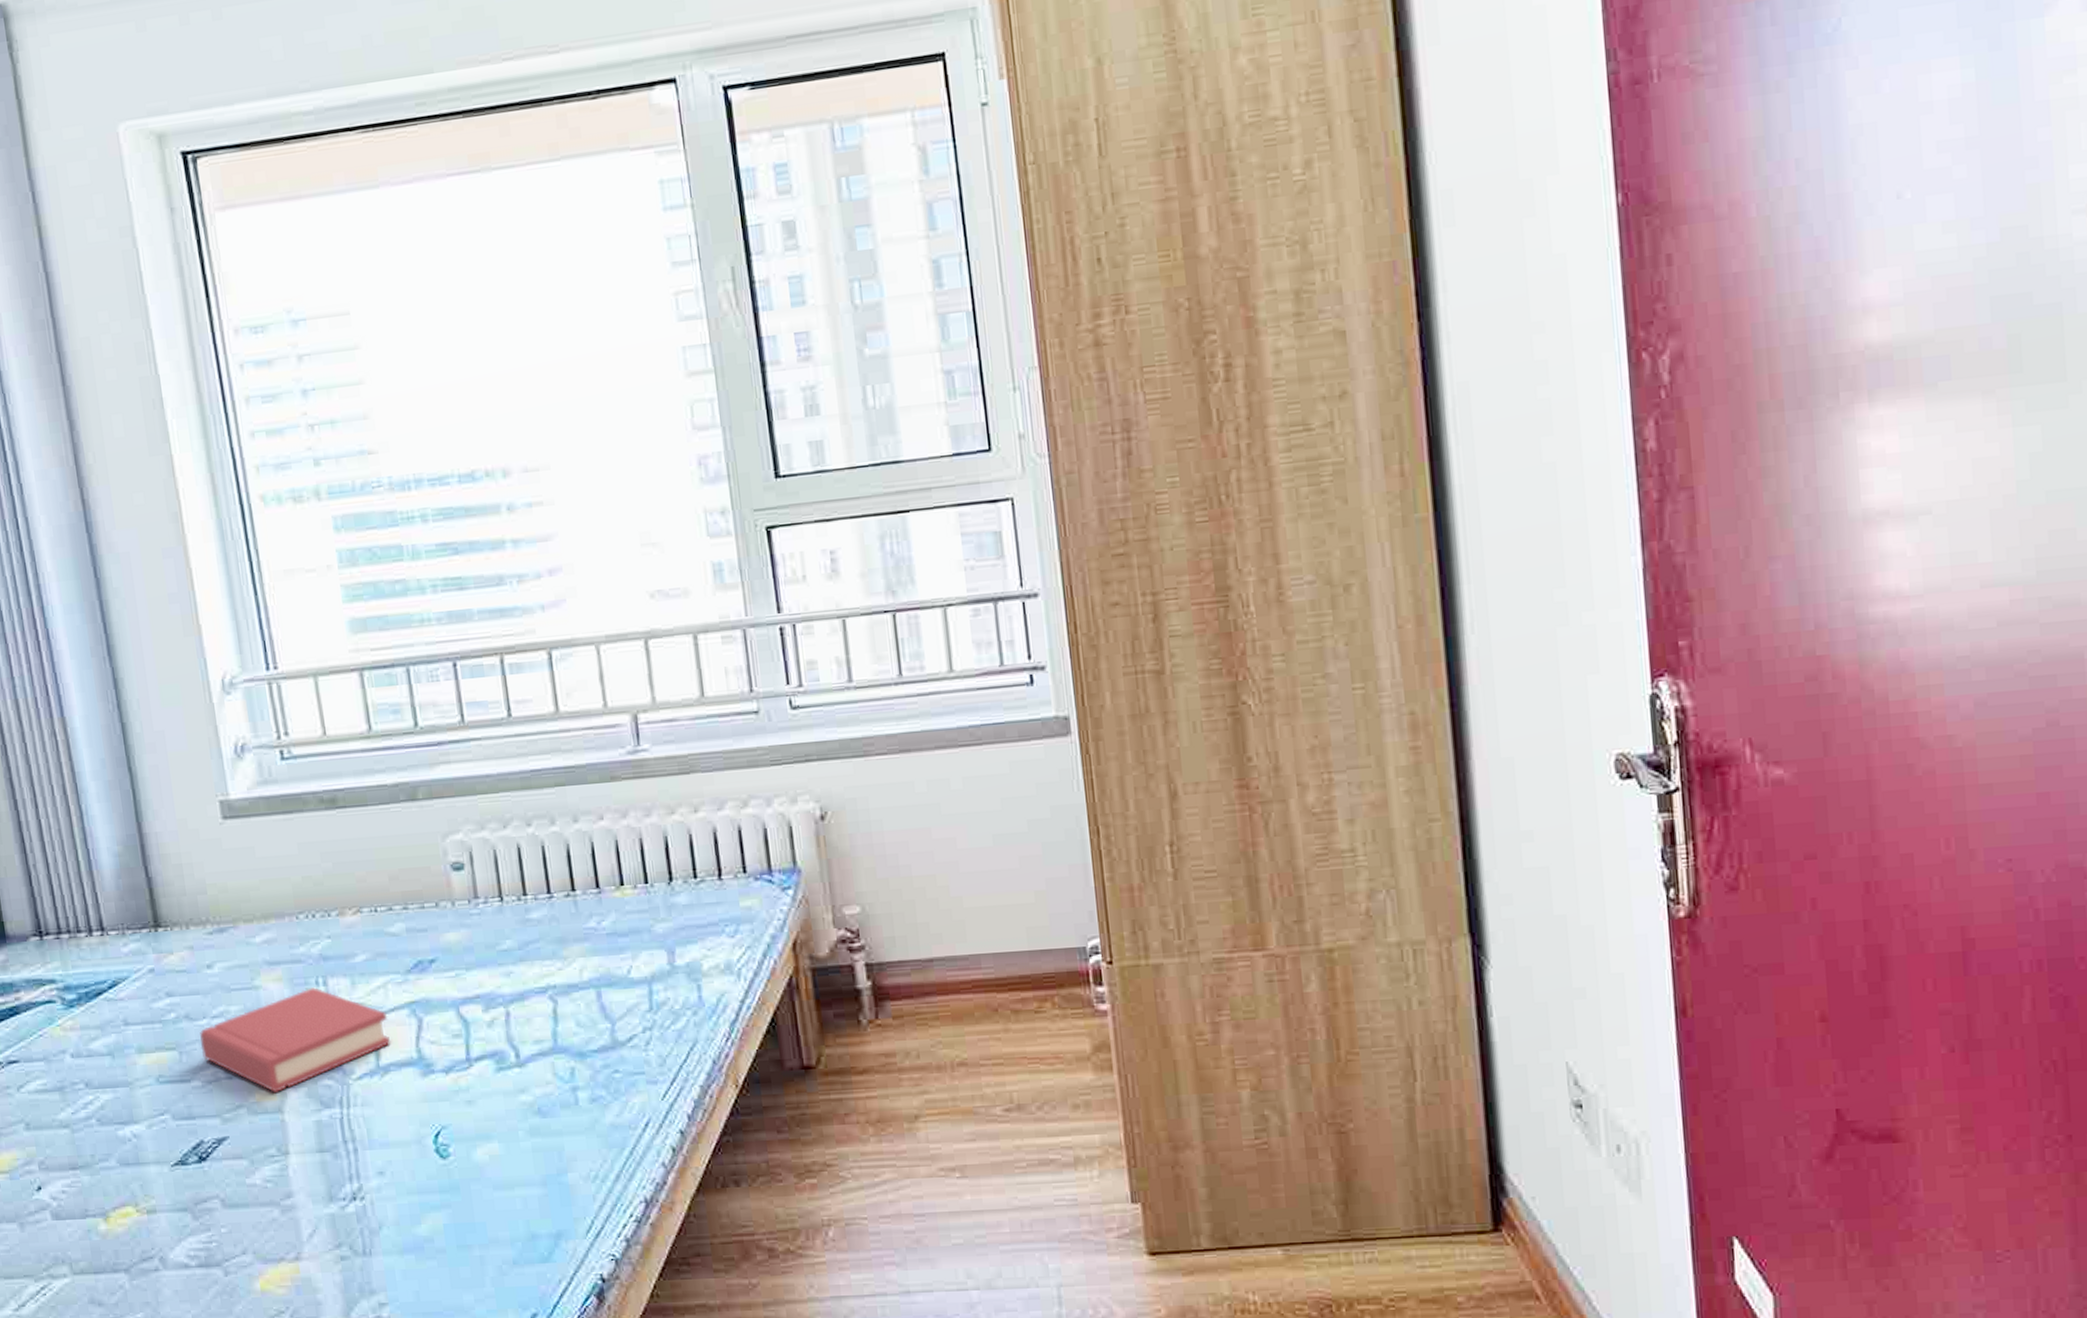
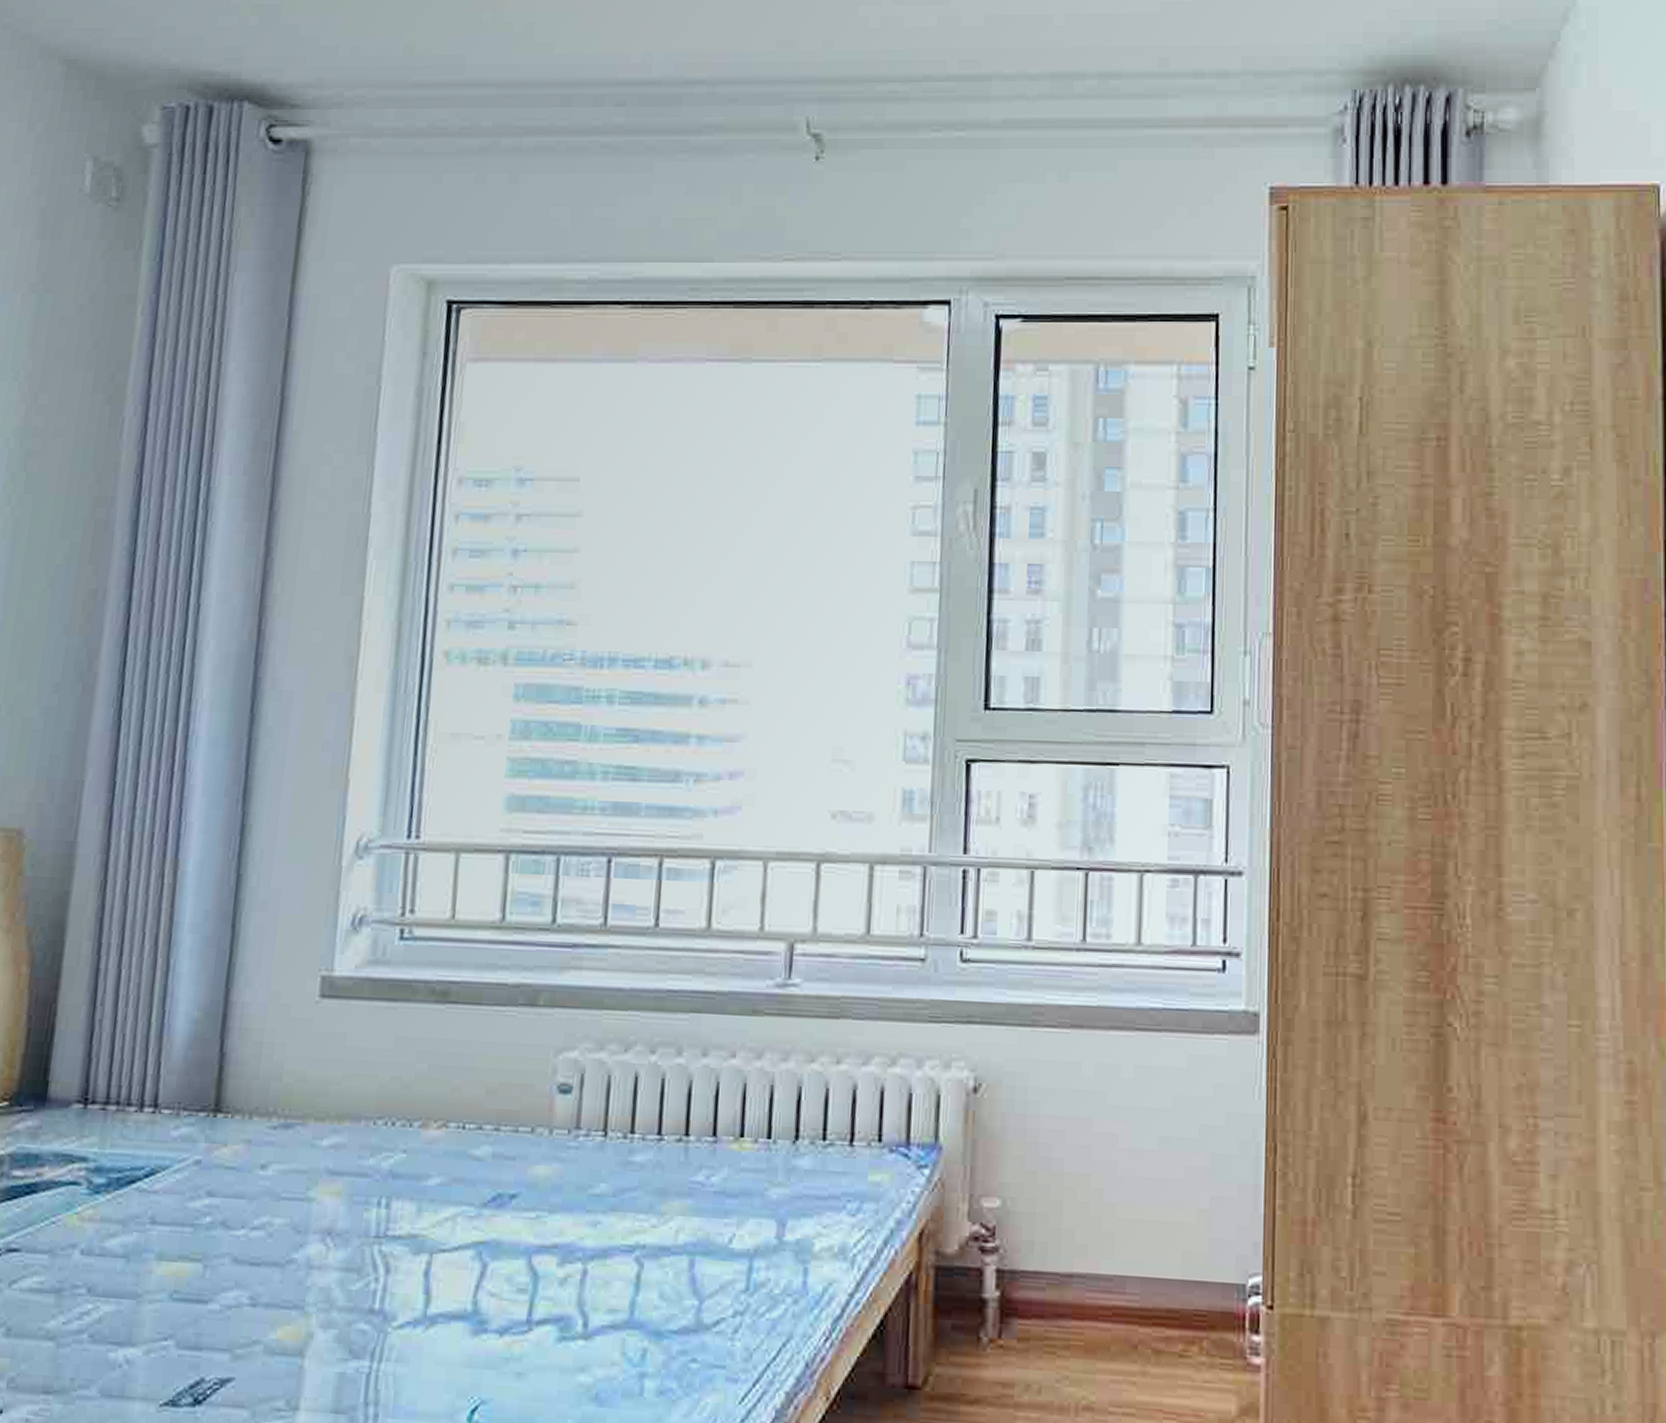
hardback book: present [200,987,390,1092] -> none [229,1208,450,1331]

